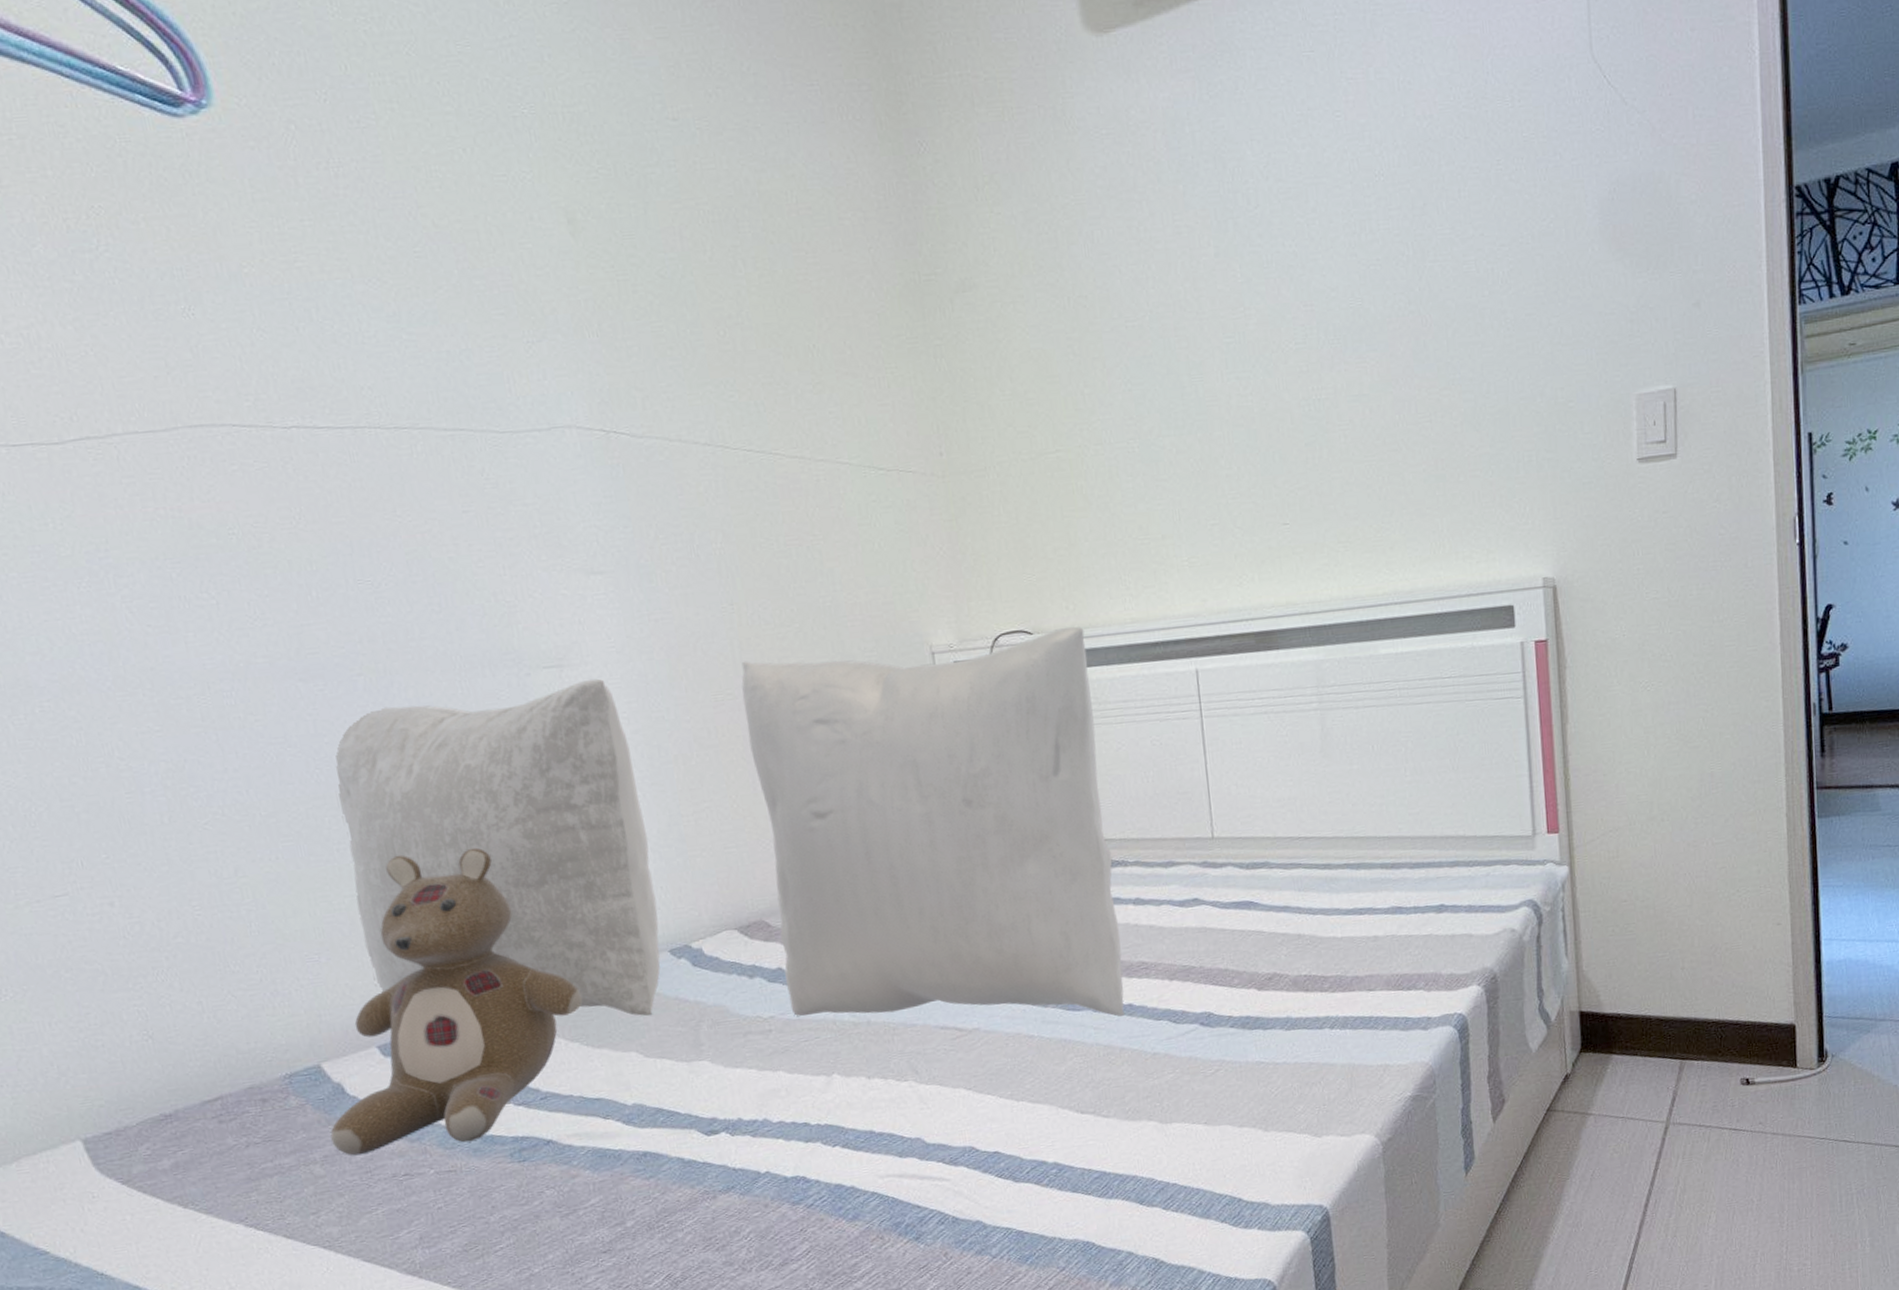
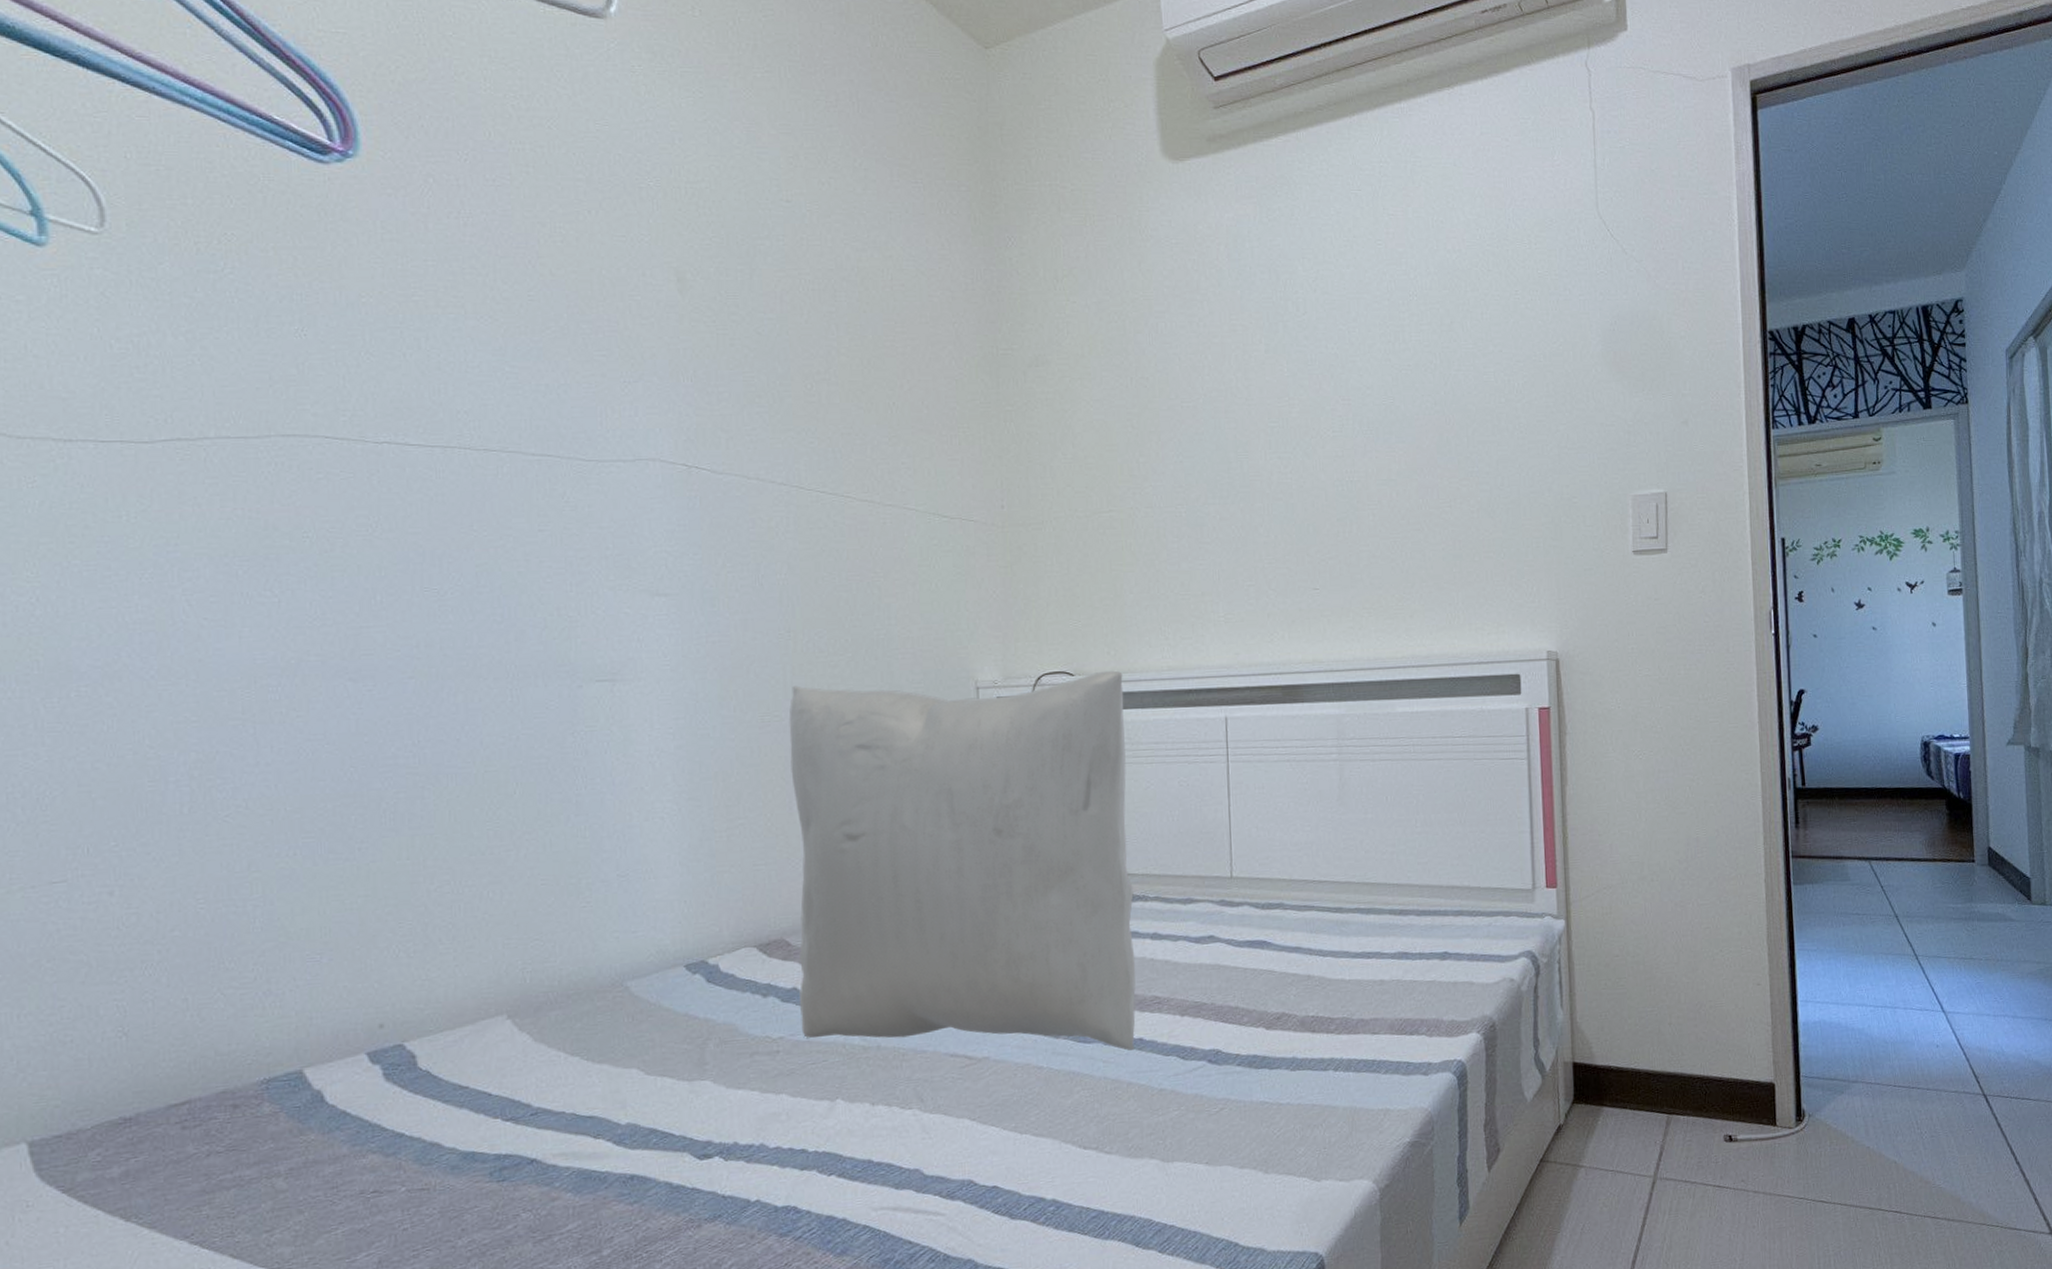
stuffed bear: present [330,847,583,1156] -> none [300,853,590,1170]
pillow: present [335,678,661,1017] -> none [366,694,678,1032]

